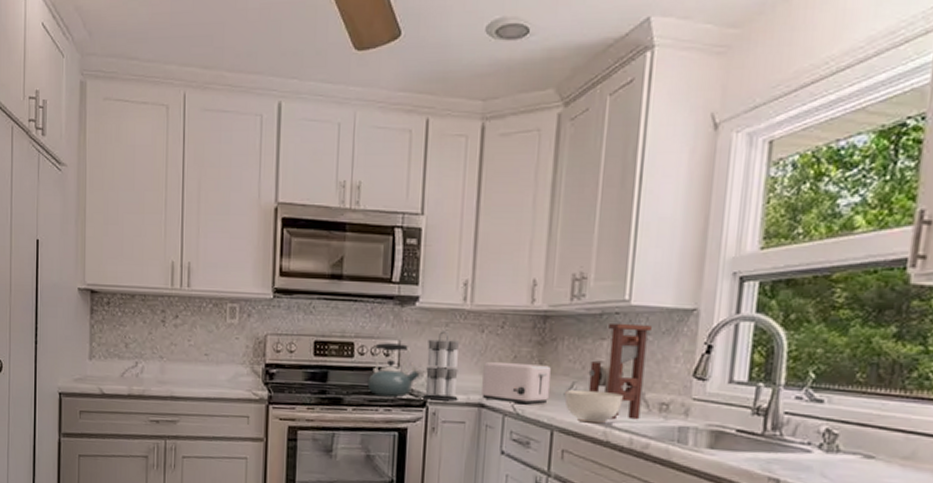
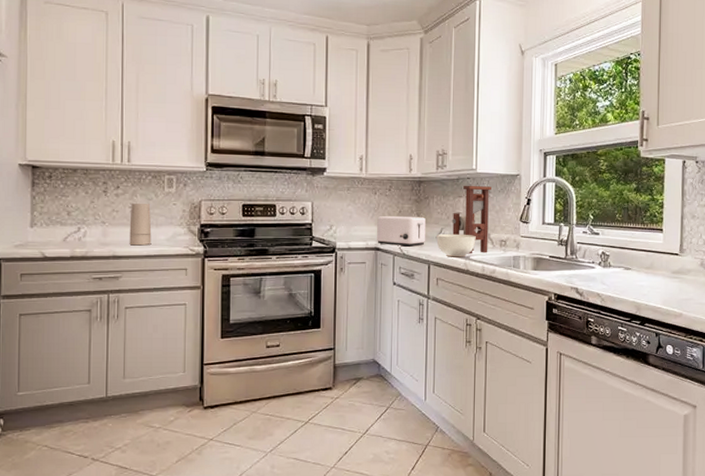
canister: none [188,336,212,386] -> present [129,204,152,246]
kettle: present [367,343,422,398] -> none [288,204,331,247]
spice rack: present [423,331,460,402] -> none [333,194,359,248]

